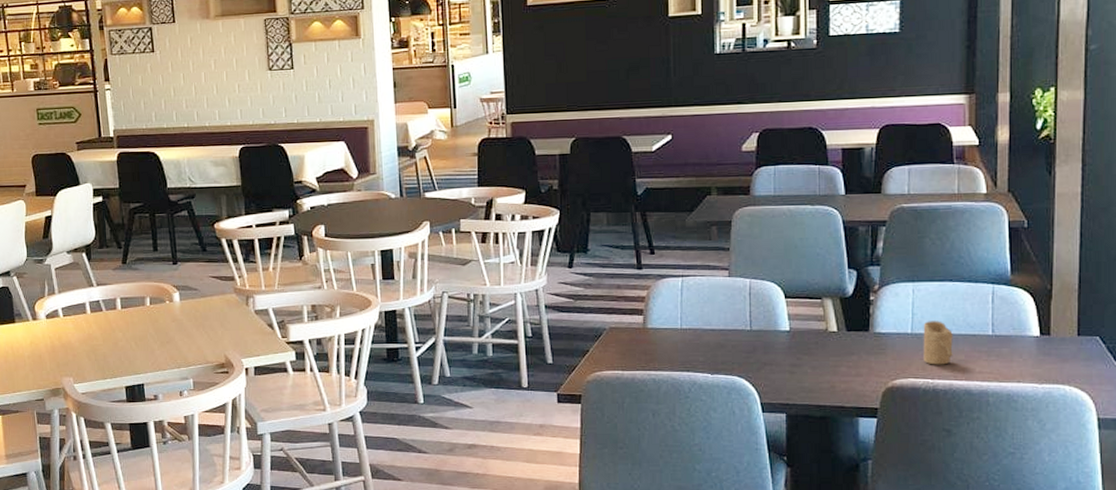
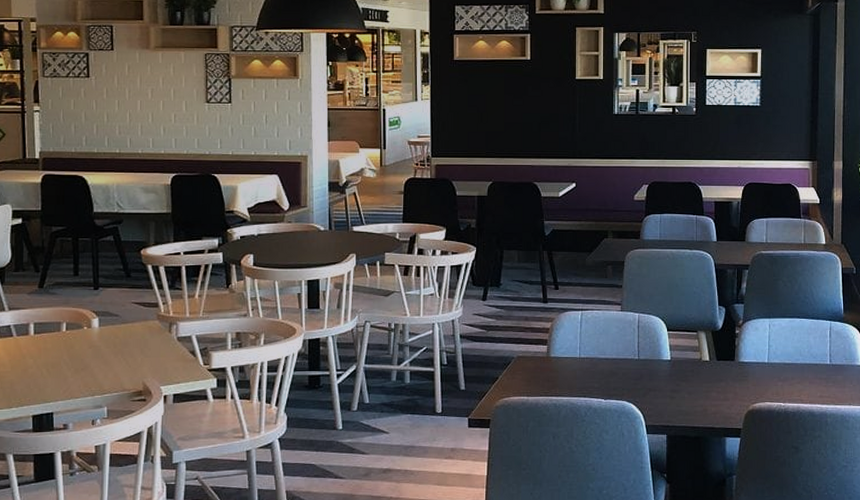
candle: present [923,321,953,365] -> none [777,352,800,390]

